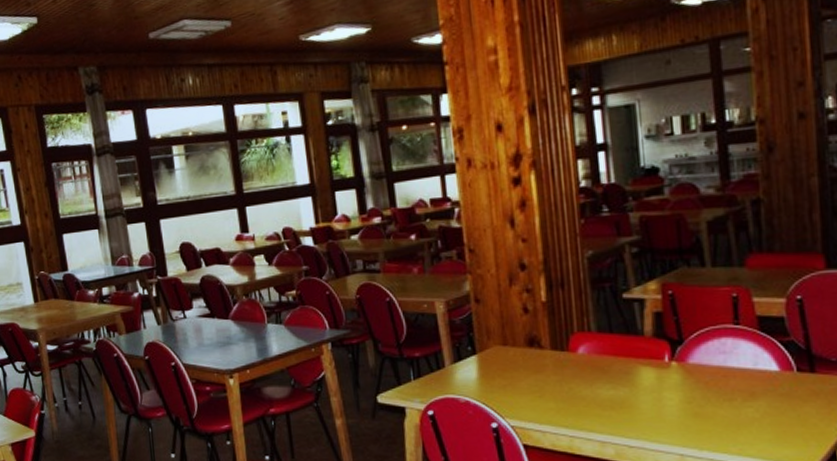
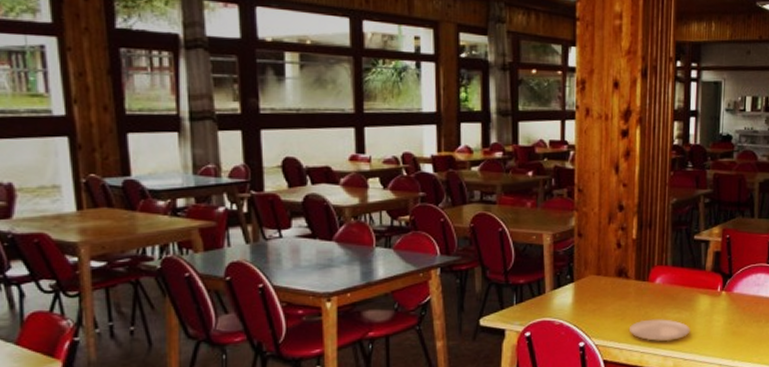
plate: none [550,396,633,424] -> present [628,319,690,342]

